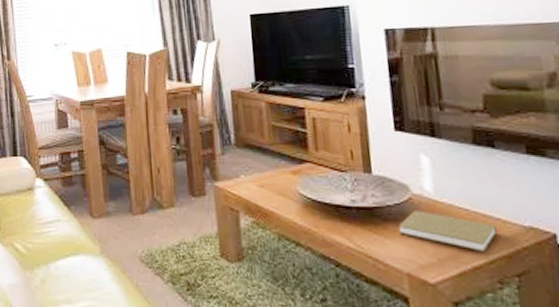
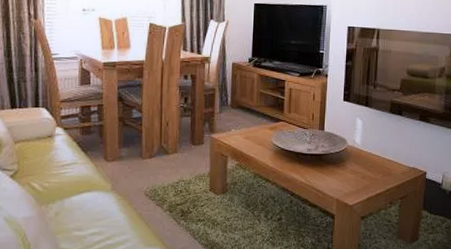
book: present [398,210,497,253] -> none [335,156,394,184]

